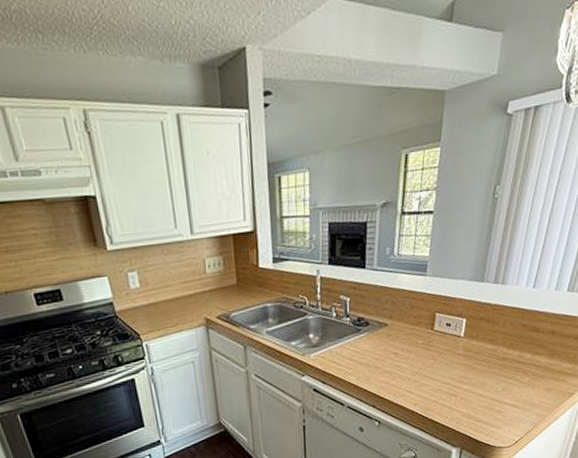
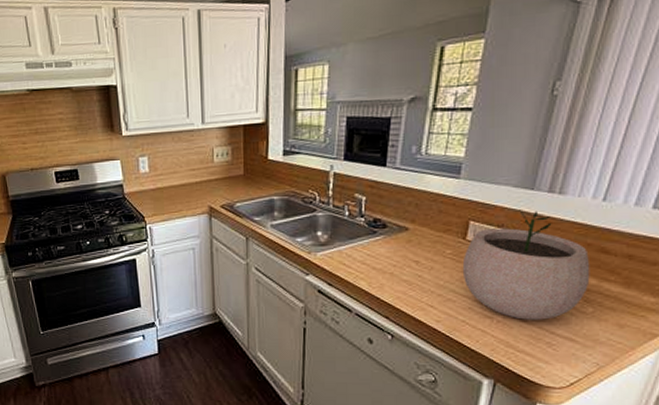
plant pot: none [432,299,526,394] -> present [462,208,590,320]

